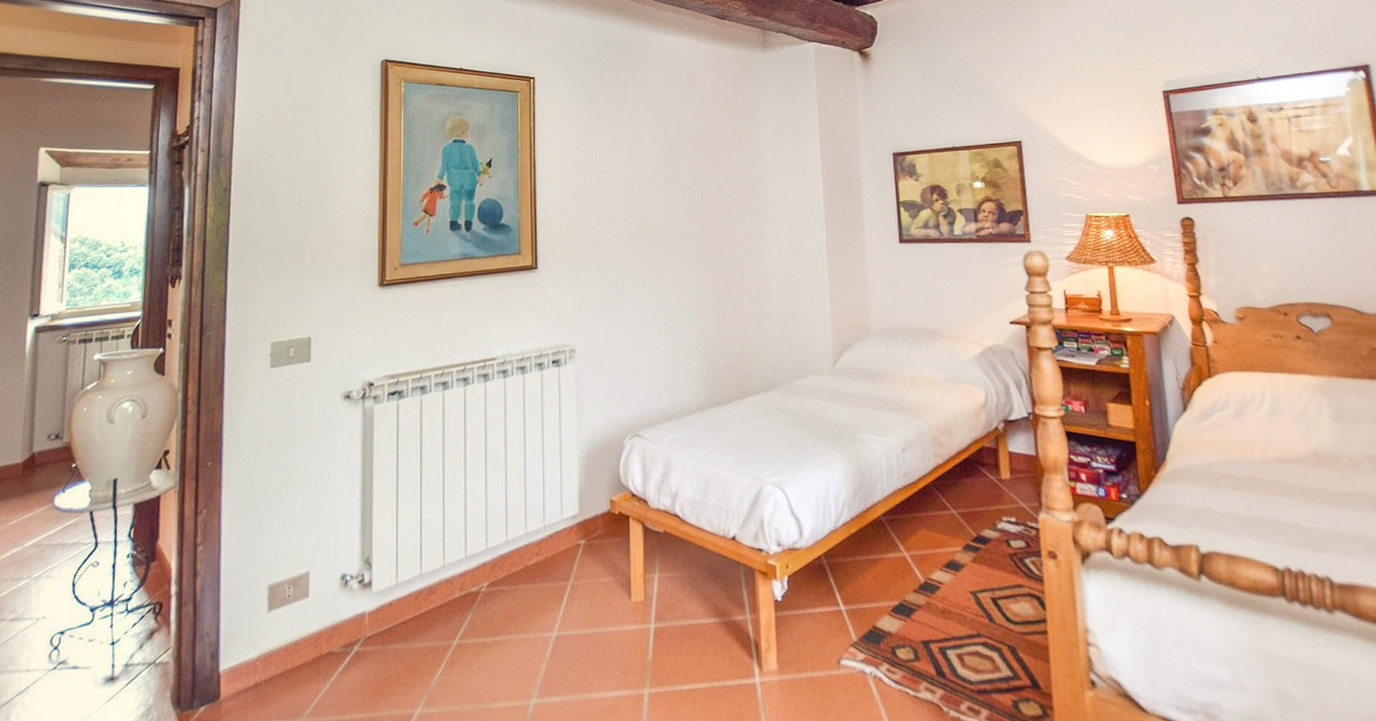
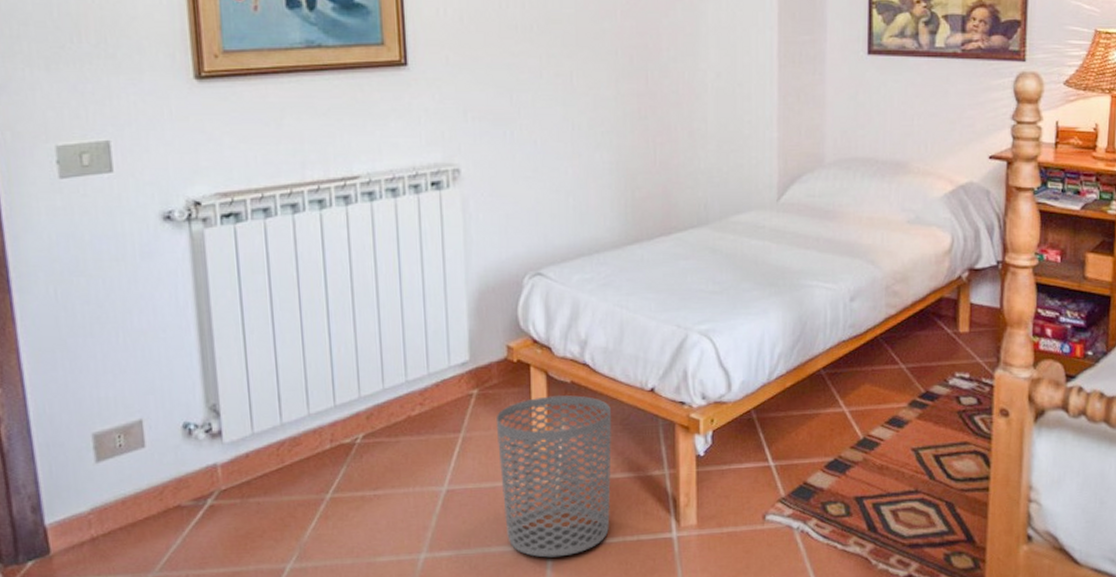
waste bin: none [599,544,699,704] -> present [495,395,612,558]

